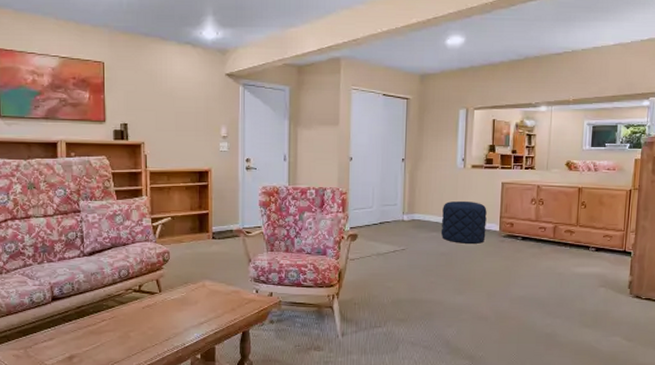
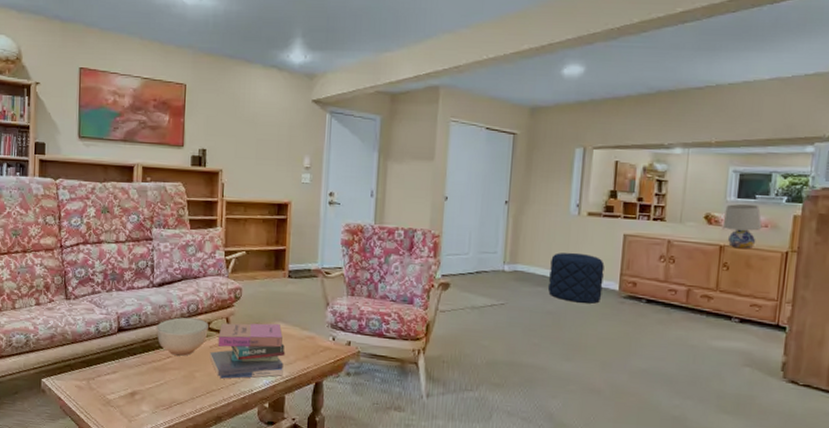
bowl: none [90,282,140,318] -> present [156,317,209,356]
books: none [142,282,213,336] -> present [209,323,285,379]
table lamp: none [580,152,611,190] -> present [722,204,763,249]

